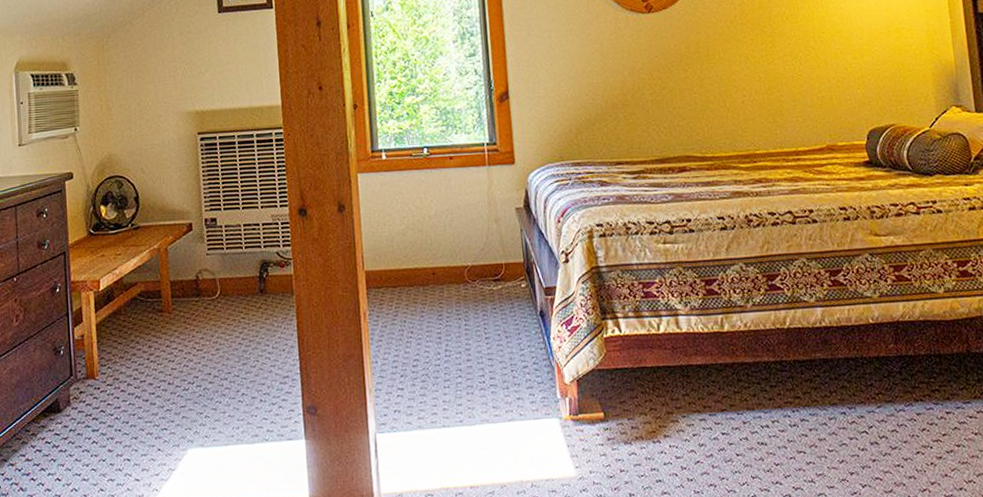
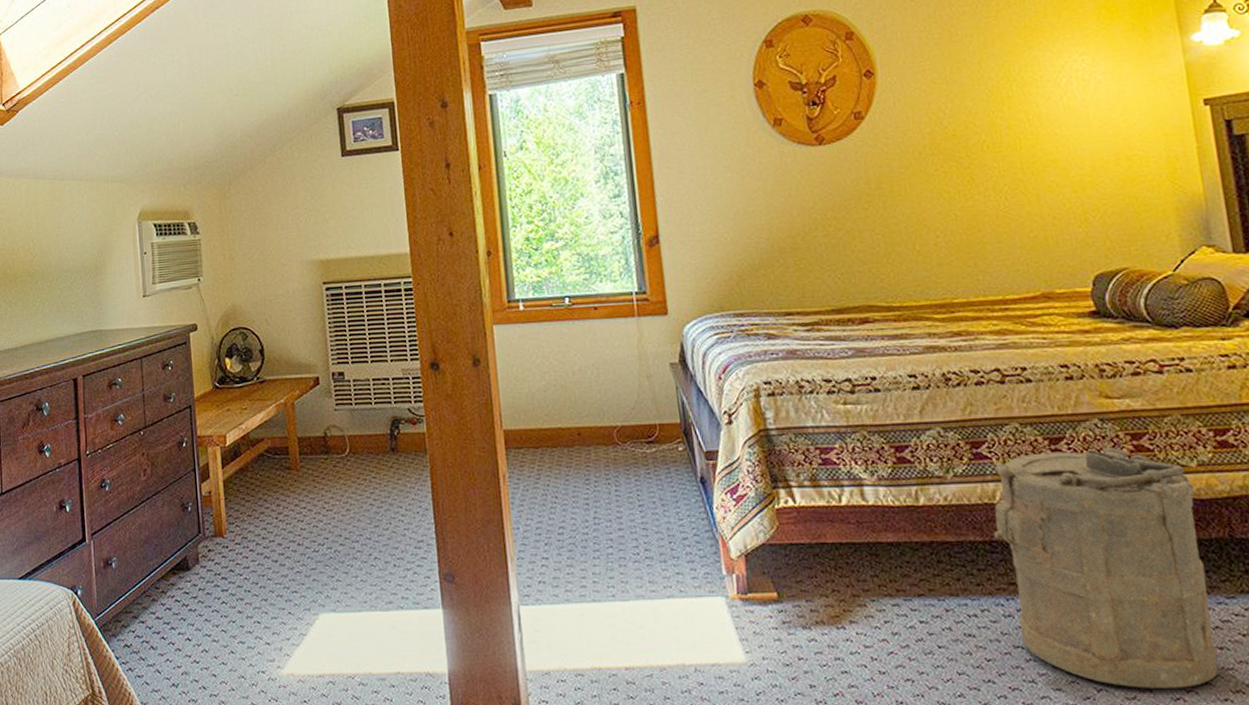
laundry hamper: none [783,277,956,483] -> present [993,447,1218,688]

